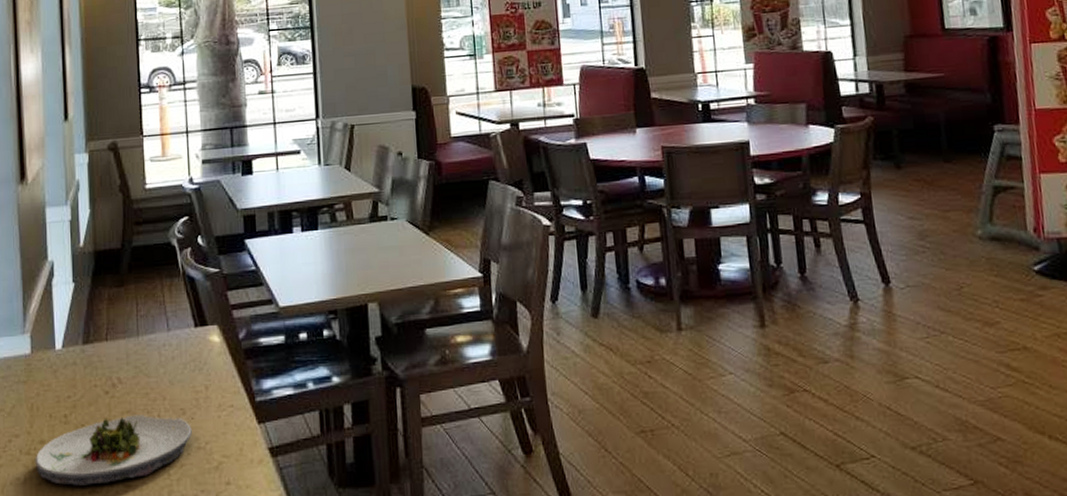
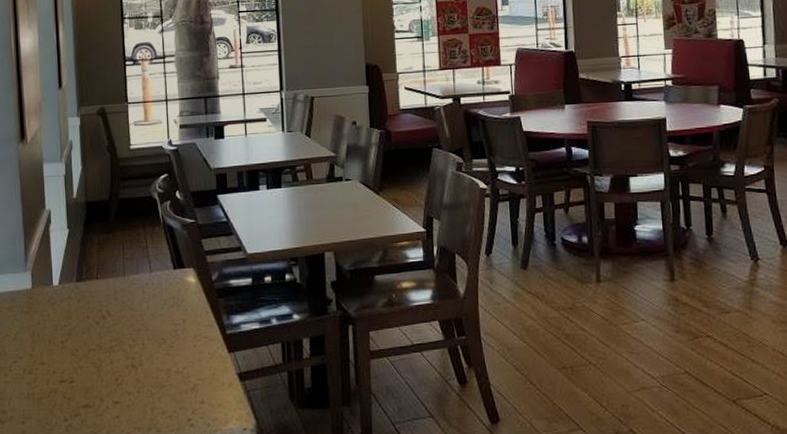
salad plate: present [35,414,192,486] -> none [36,342,171,401]

